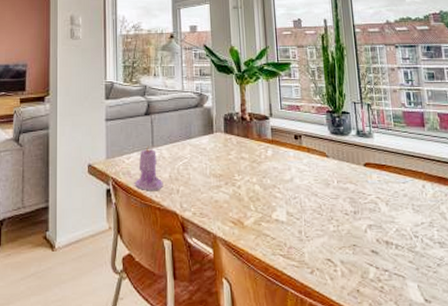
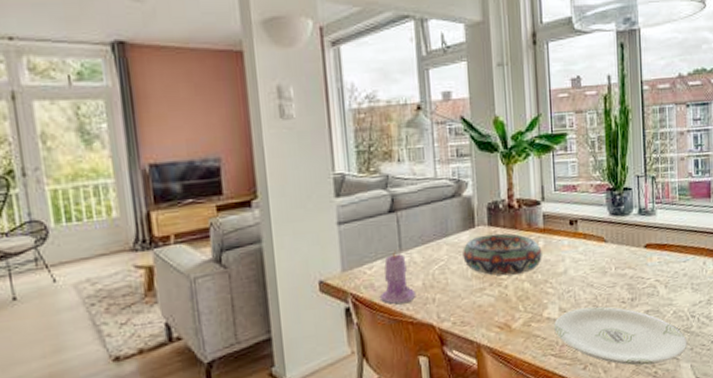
decorative bowl: none [203,140,271,177] -> present [463,233,542,276]
plate: none [282,215,413,278] -> present [554,306,687,366]

